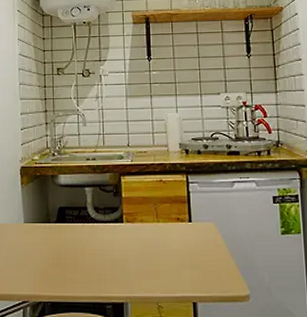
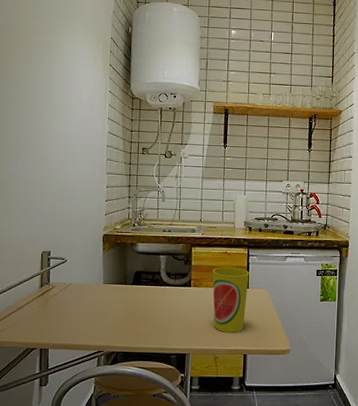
cup: none [147,198,191,276] -> present [212,267,249,333]

